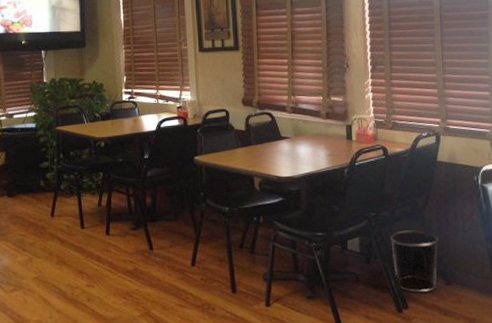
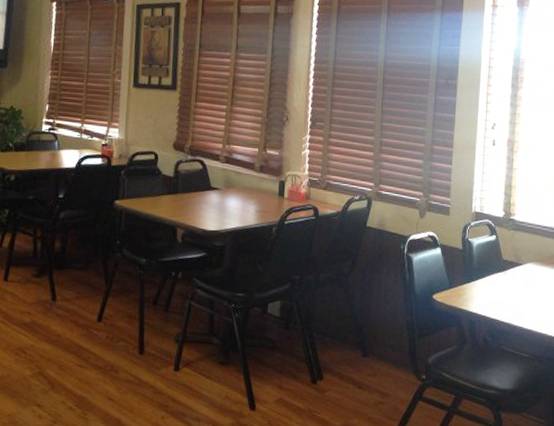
waste bin: present [389,230,438,293] -> none [311,296,360,364]

